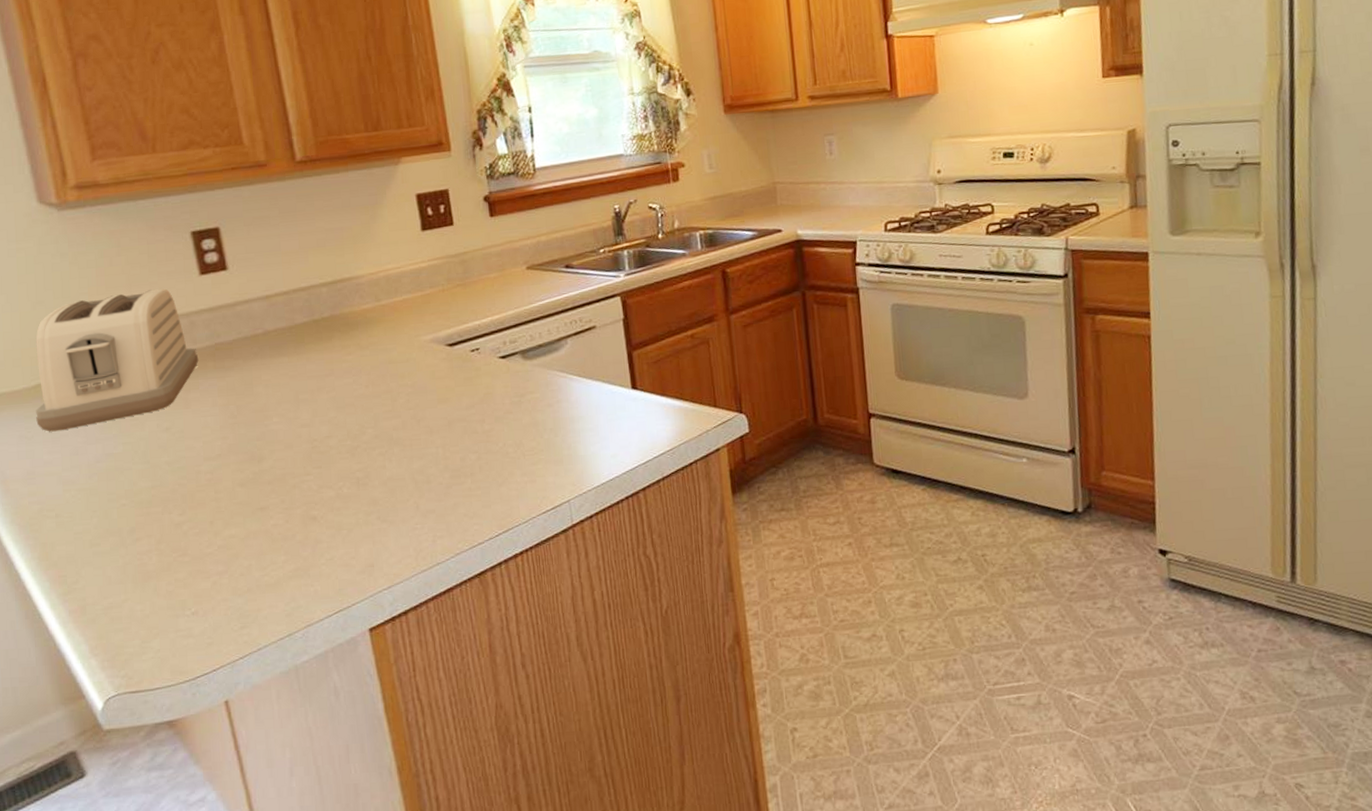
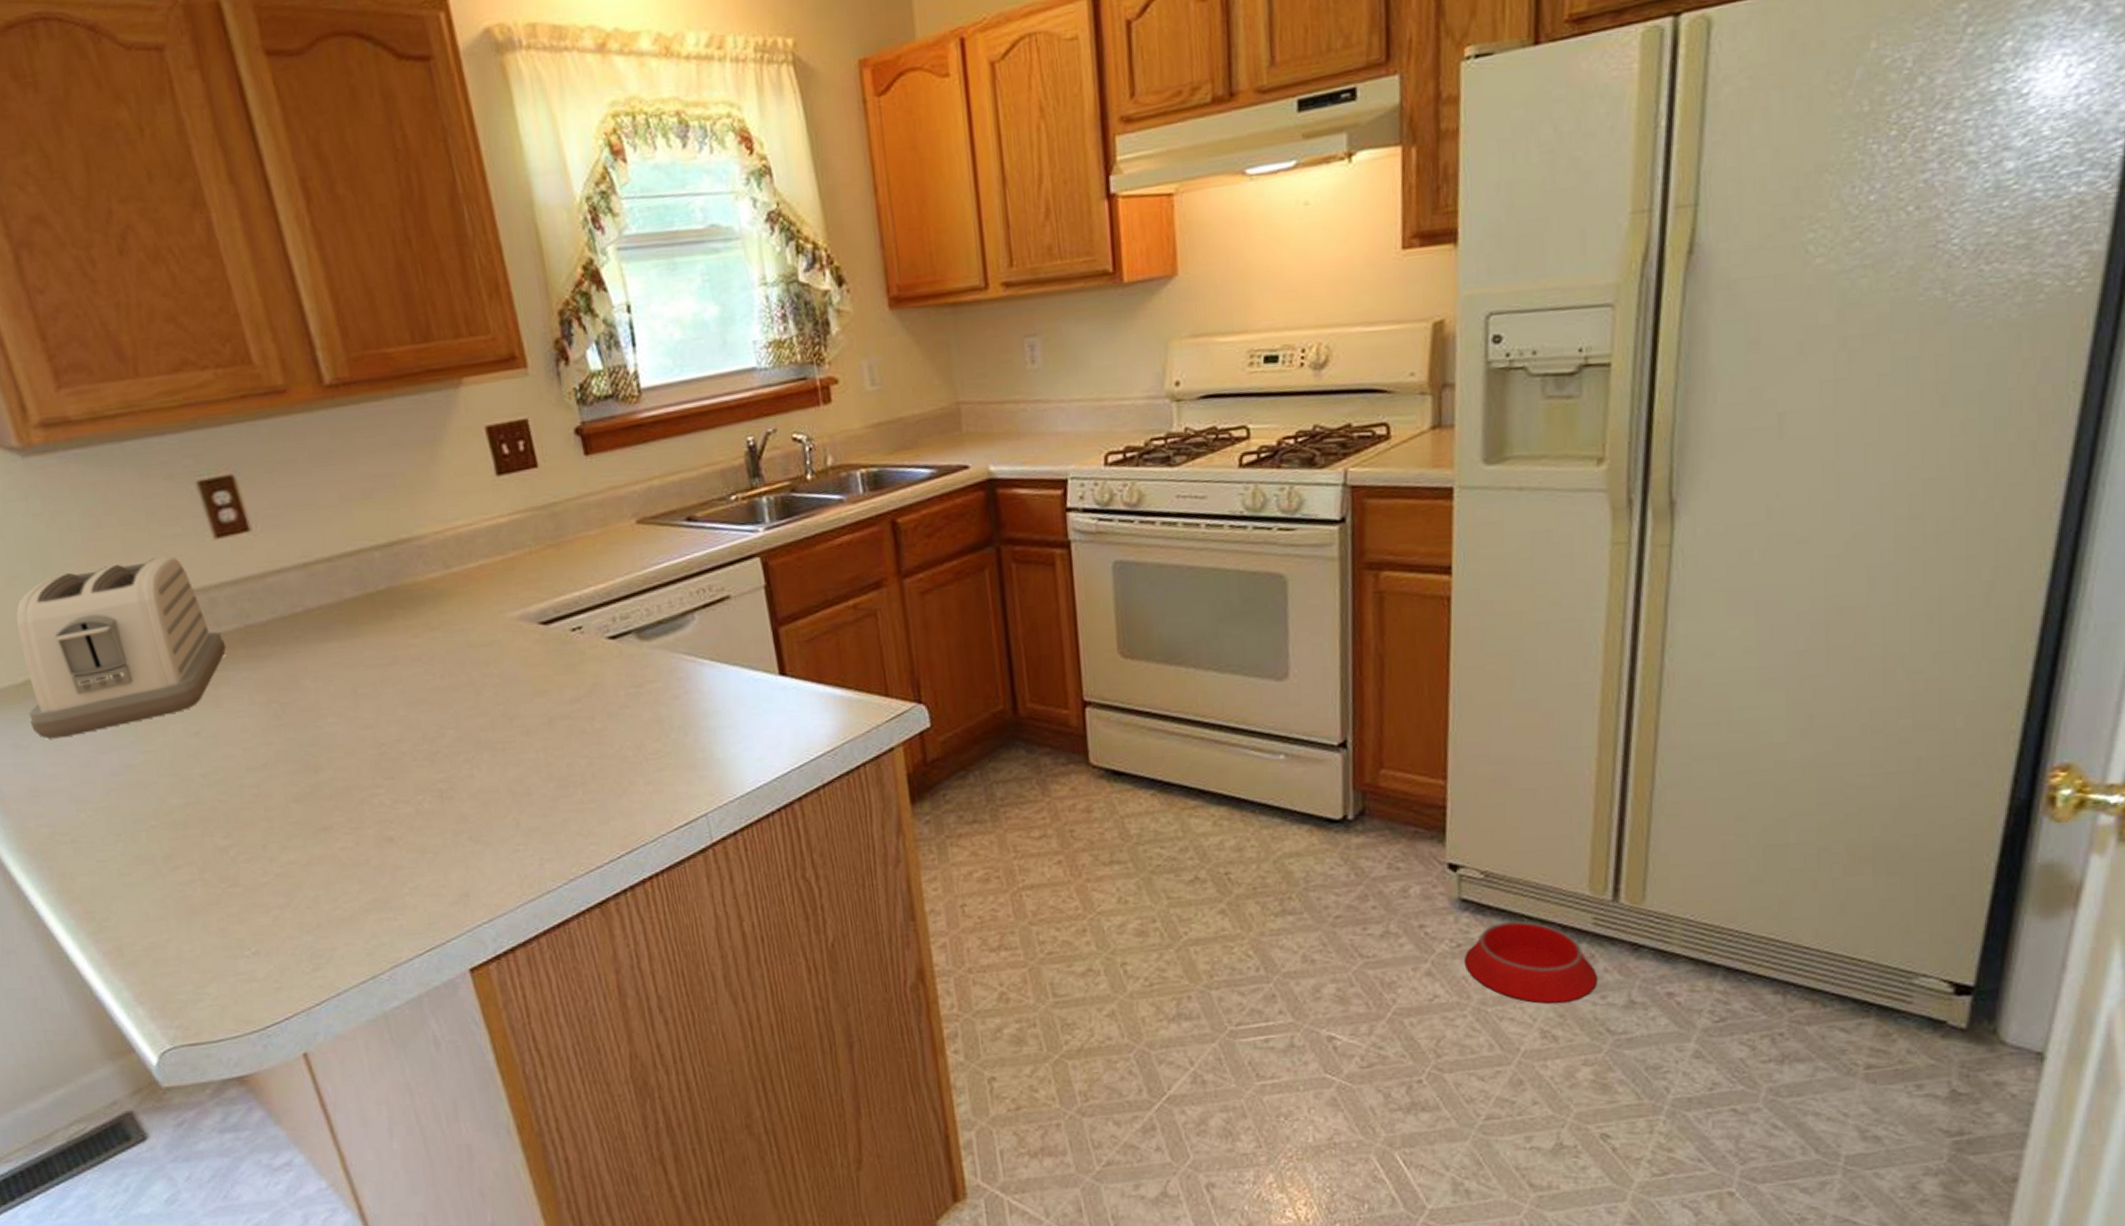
pet bowl: none [1175,598,1284,669] -> present [1463,920,1598,1004]

